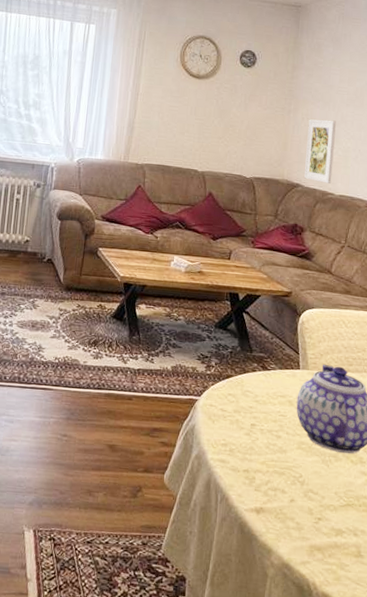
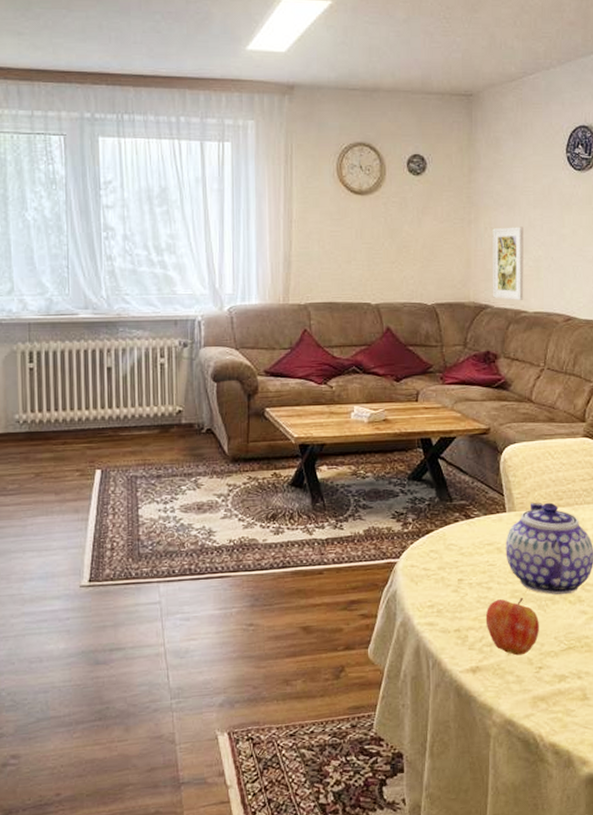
apple: none [272,448,322,504] -> present [485,598,539,656]

